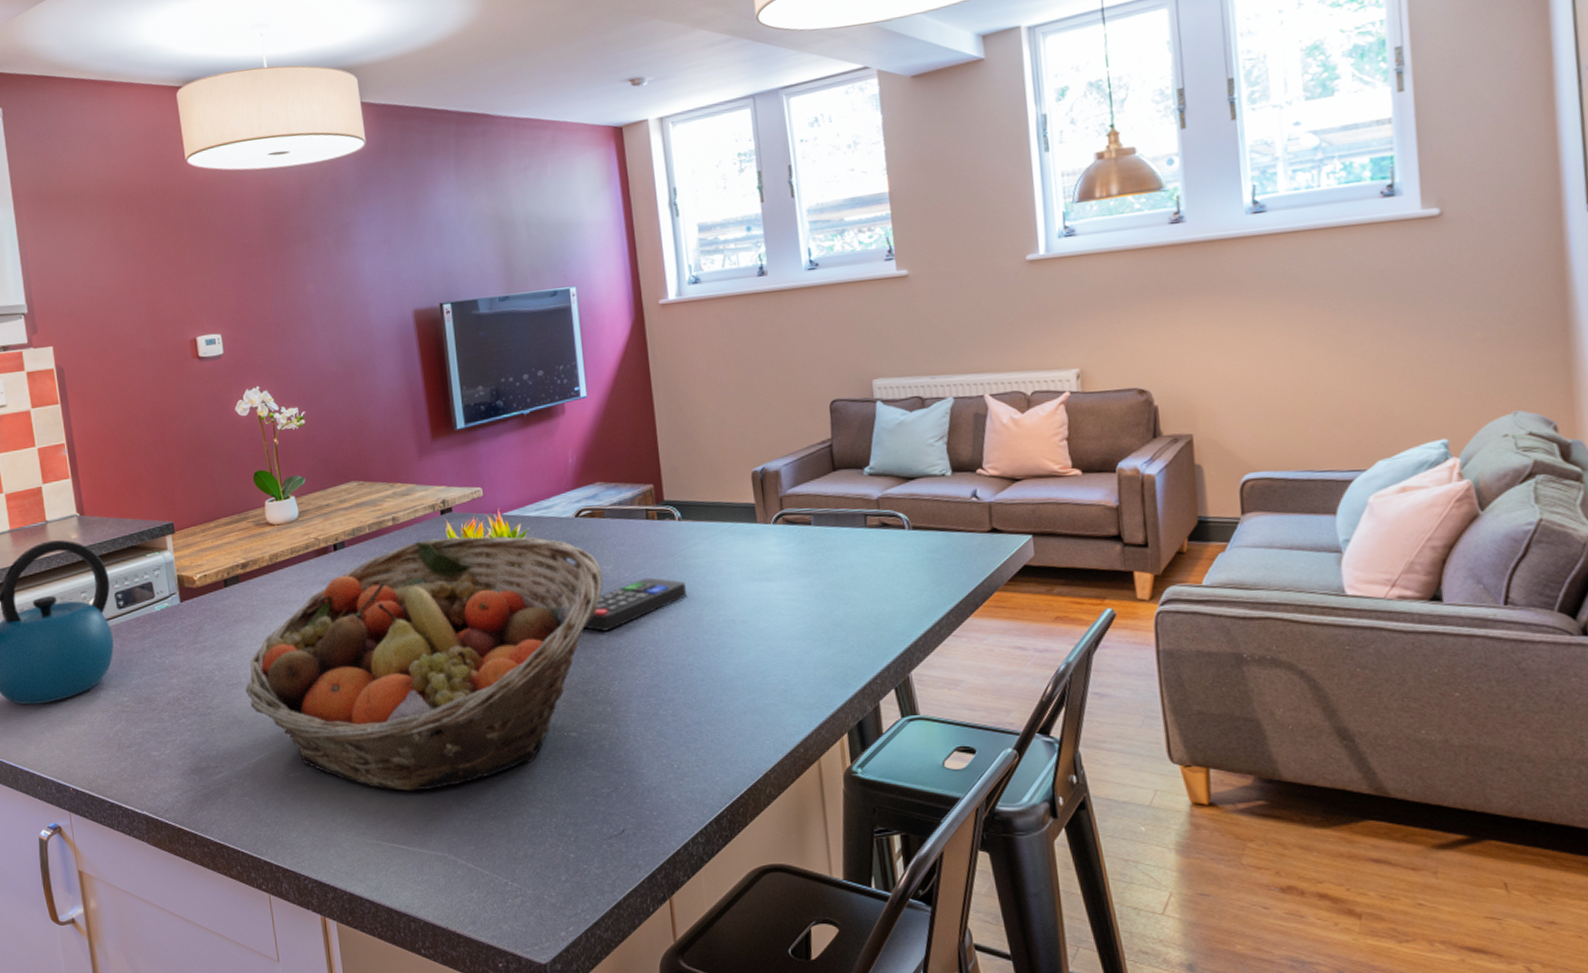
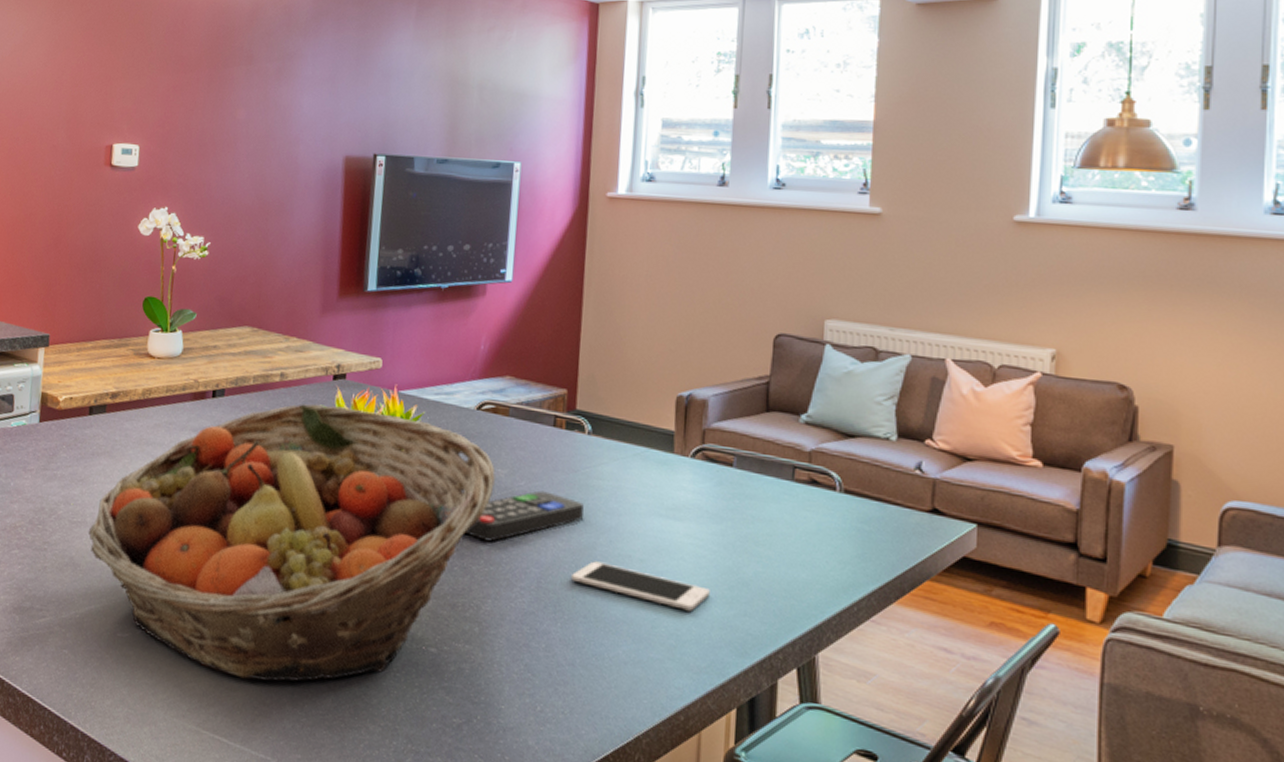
cell phone: none [684,630,809,658] -> present [570,561,710,611]

